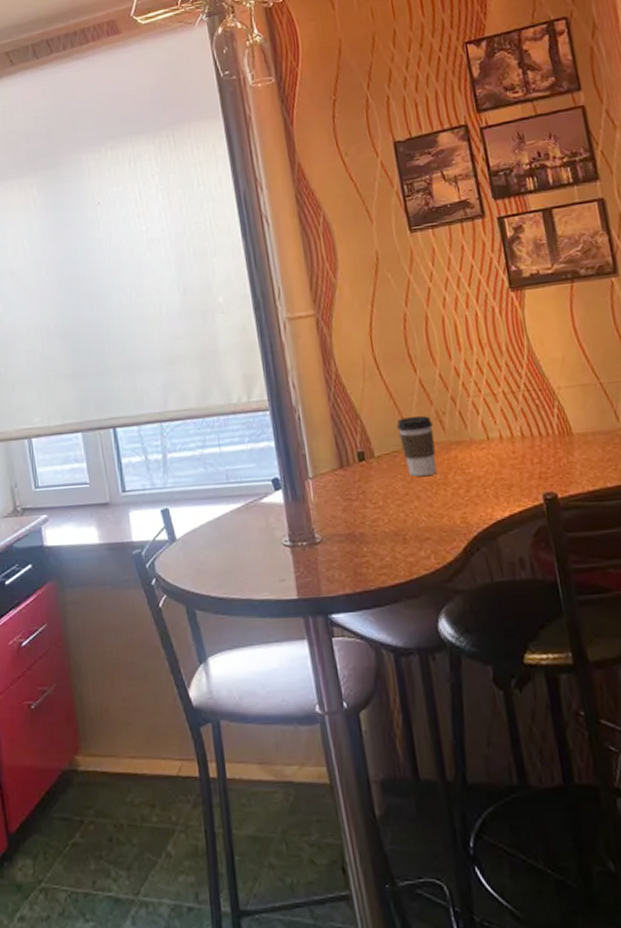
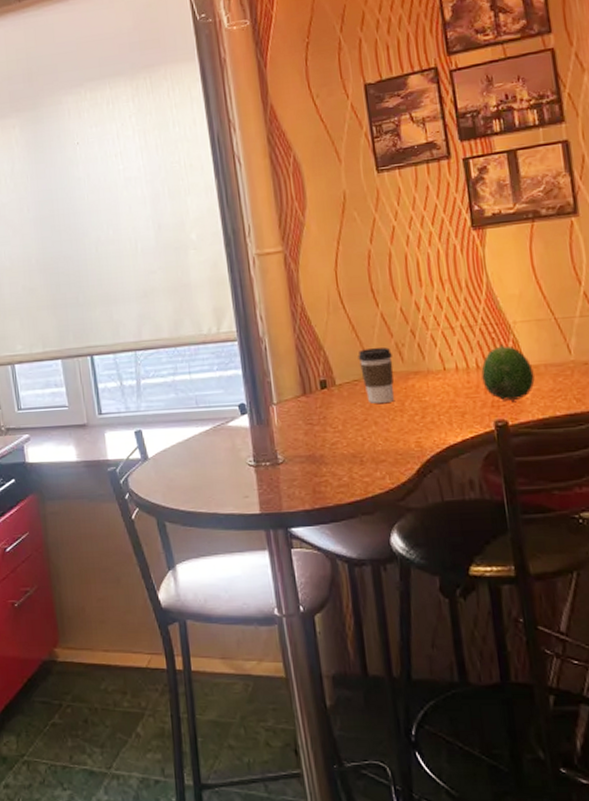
fruit: none [526,411,583,472] -> present [481,344,535,401]

